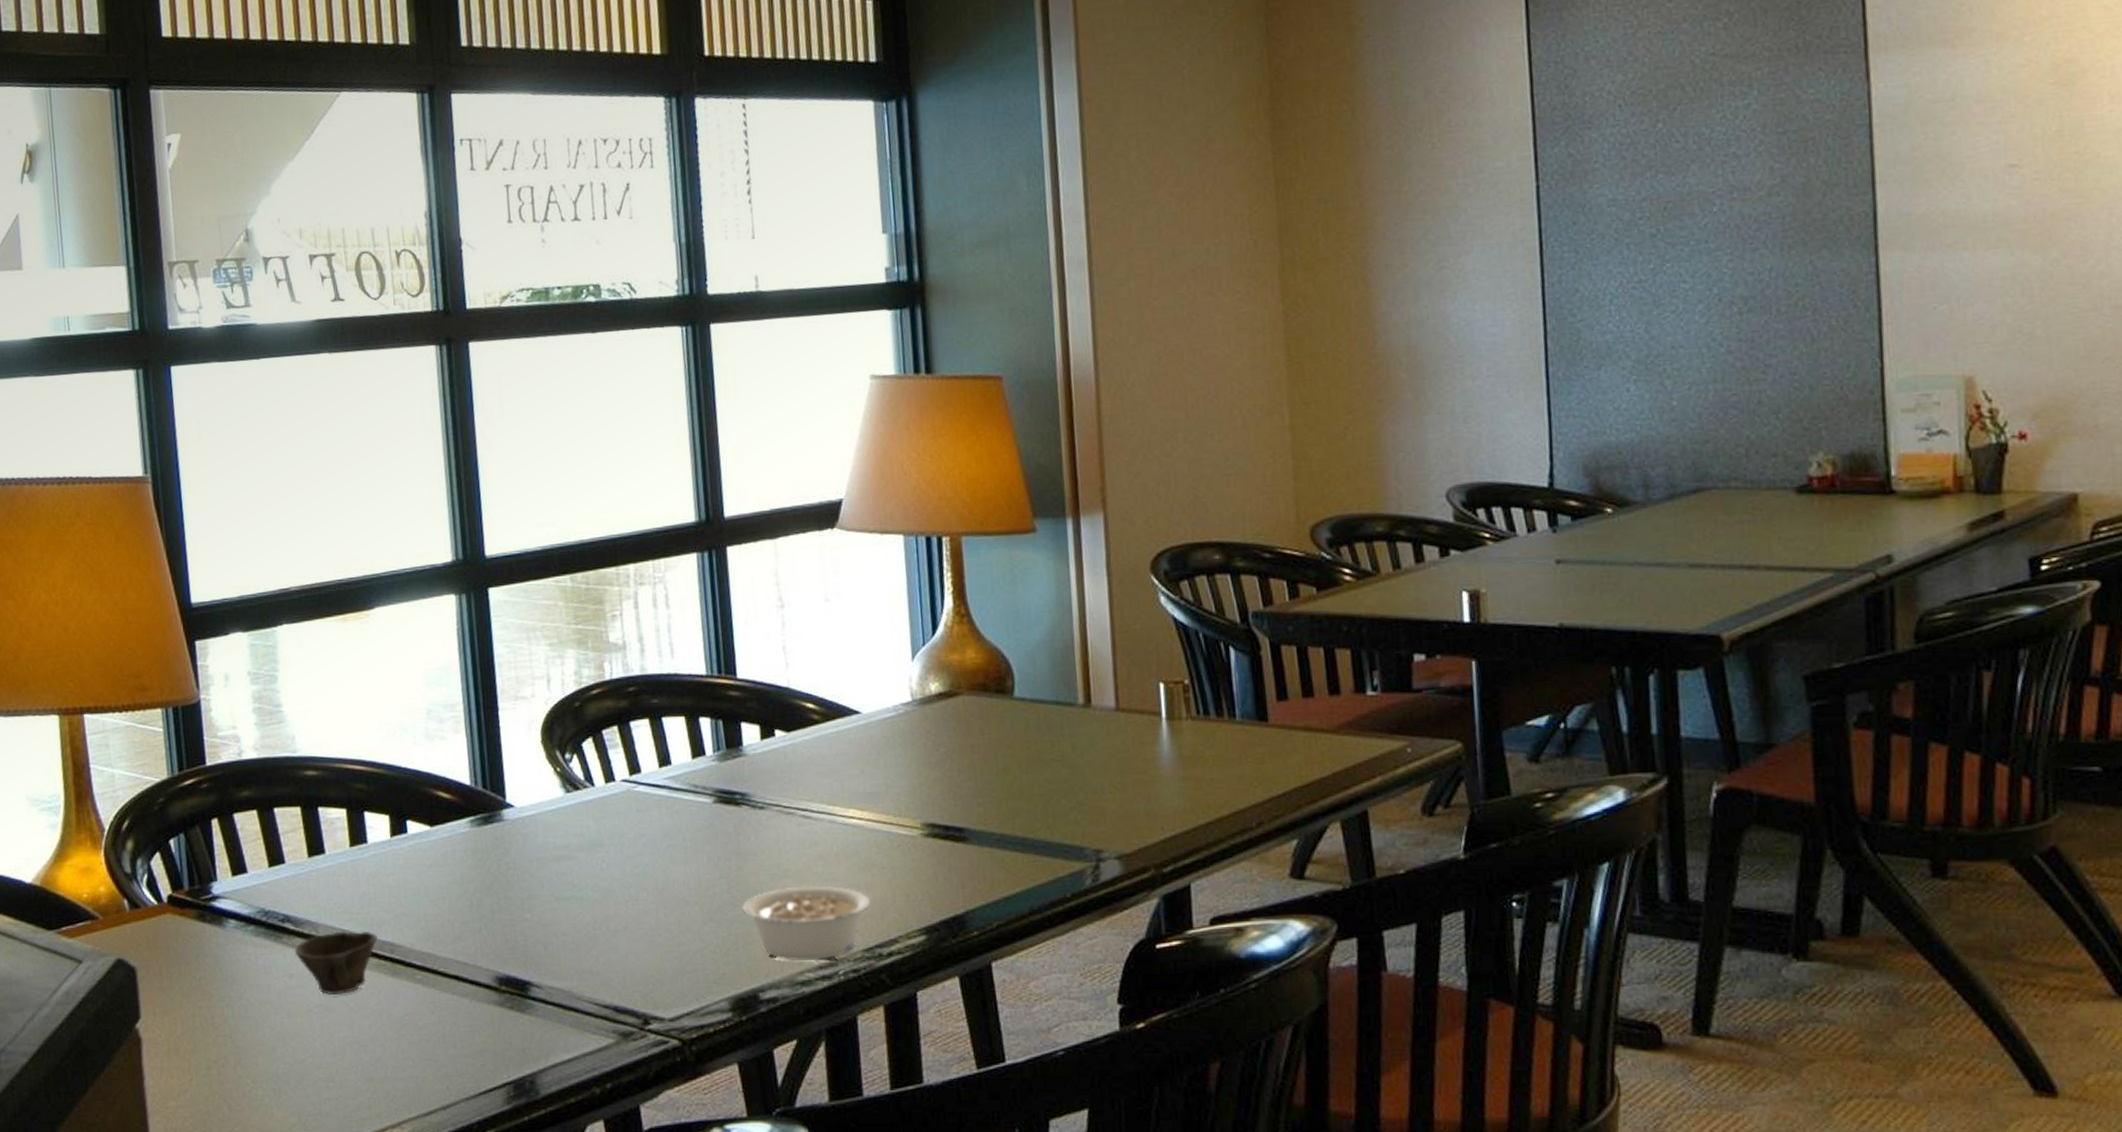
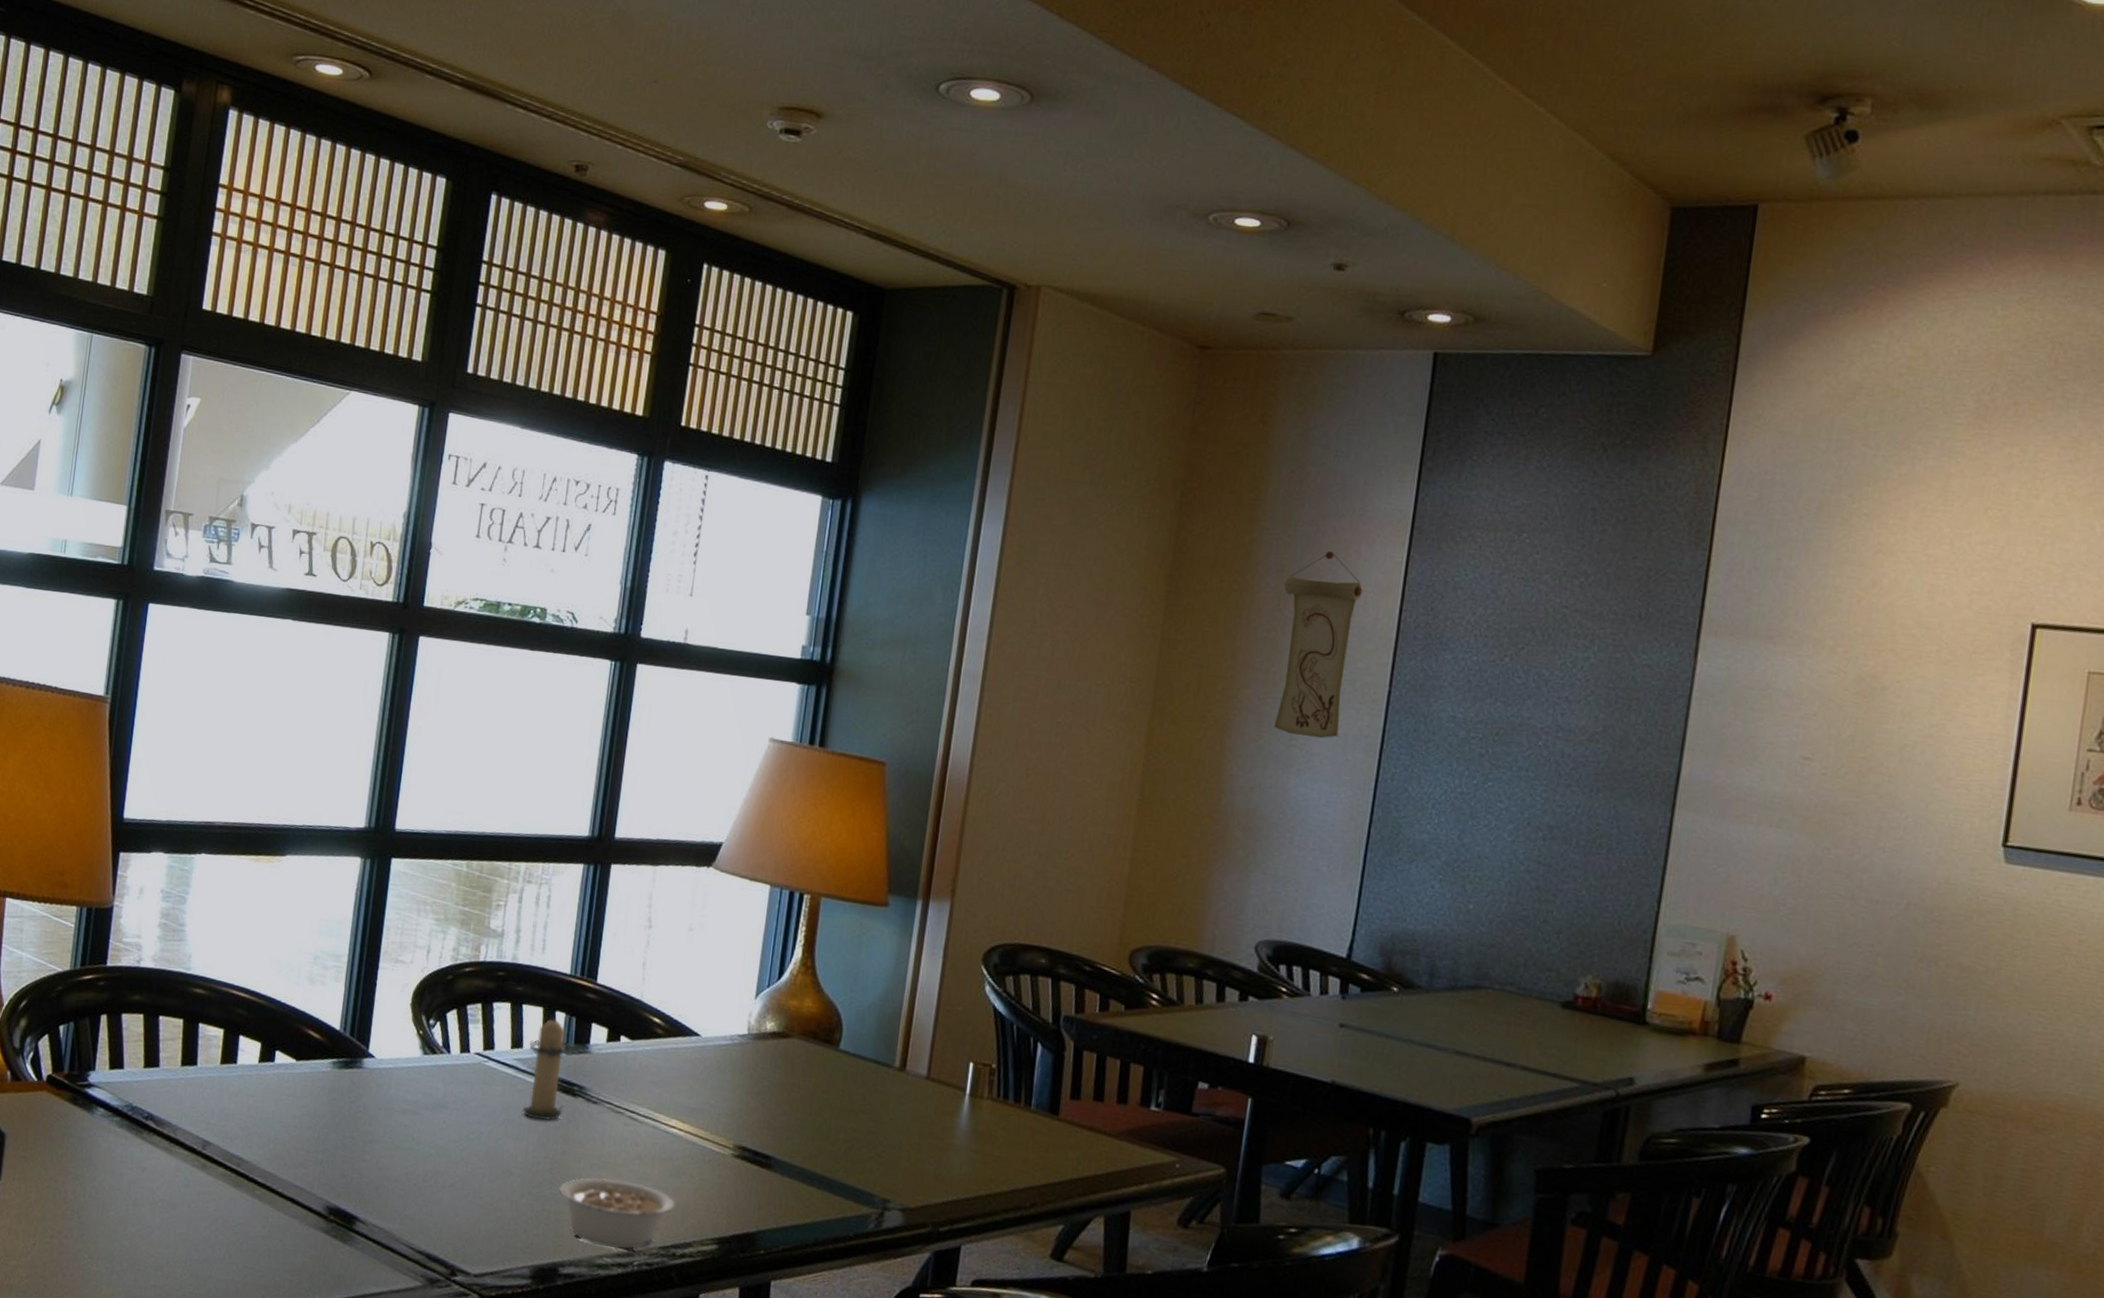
cup: present [294,930,378,996] -> none [151,1137,228,1195]
candle: none [677,720,729,839] -> present [522,1012,573,1121]
wall scroll: none [1398,46,1491,255] -> present [1274,551,1363,739]

